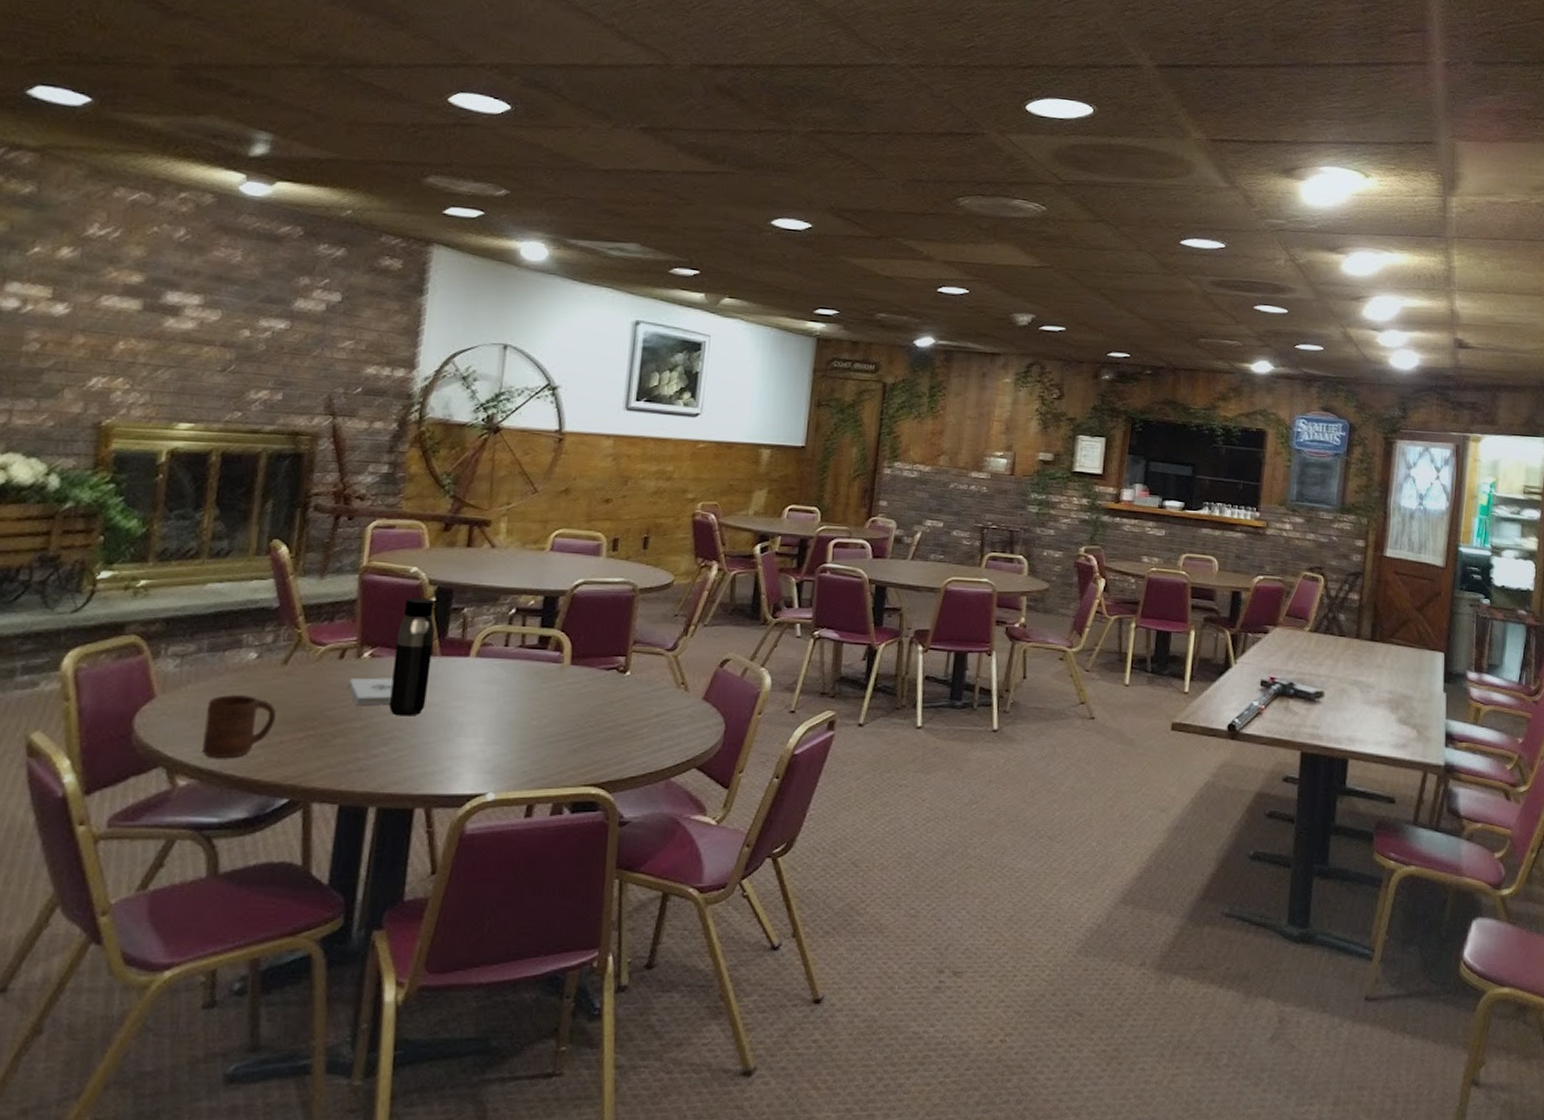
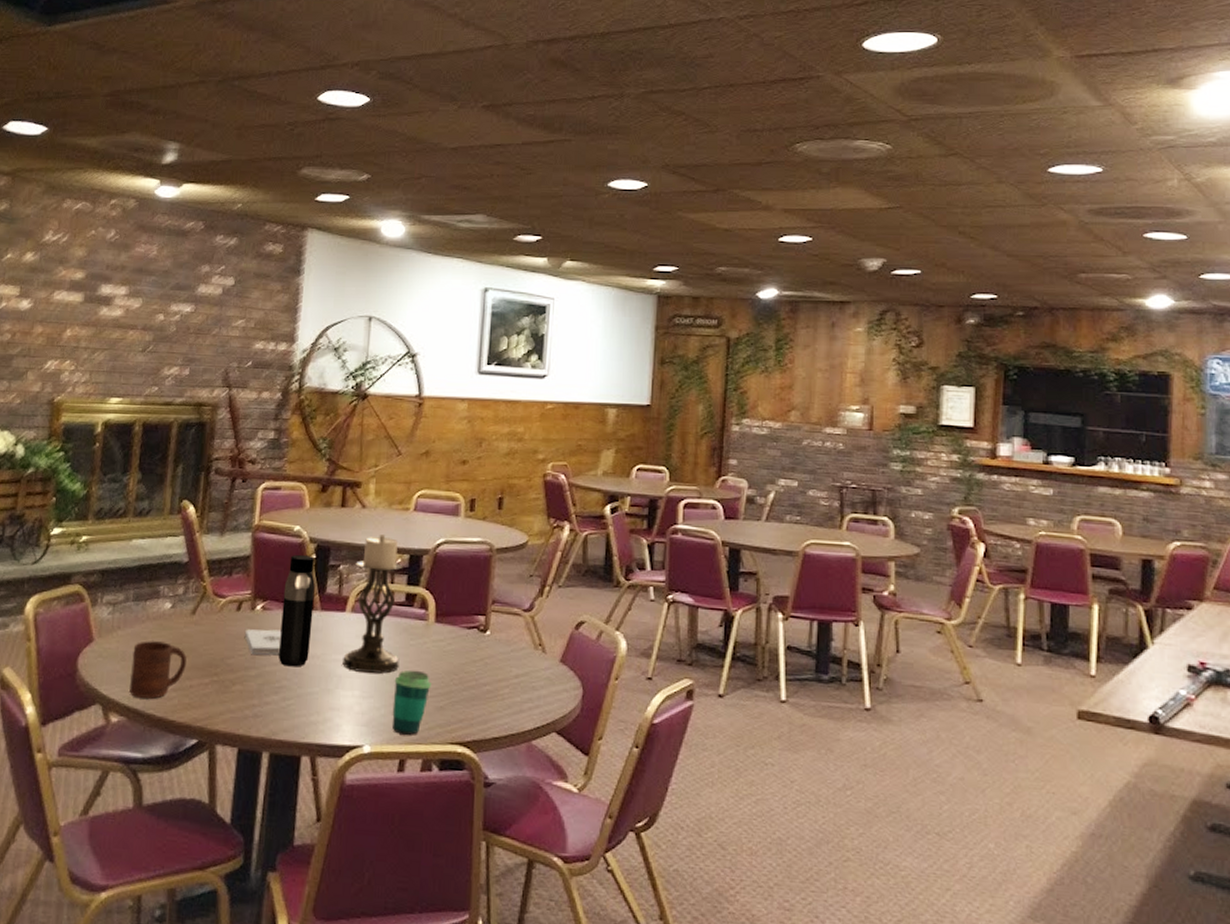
candle holder: none [464,575,537,719] -> present [342,534,403,674]
cup: none [519,713,565,780] -> present [391,669,432,735]

